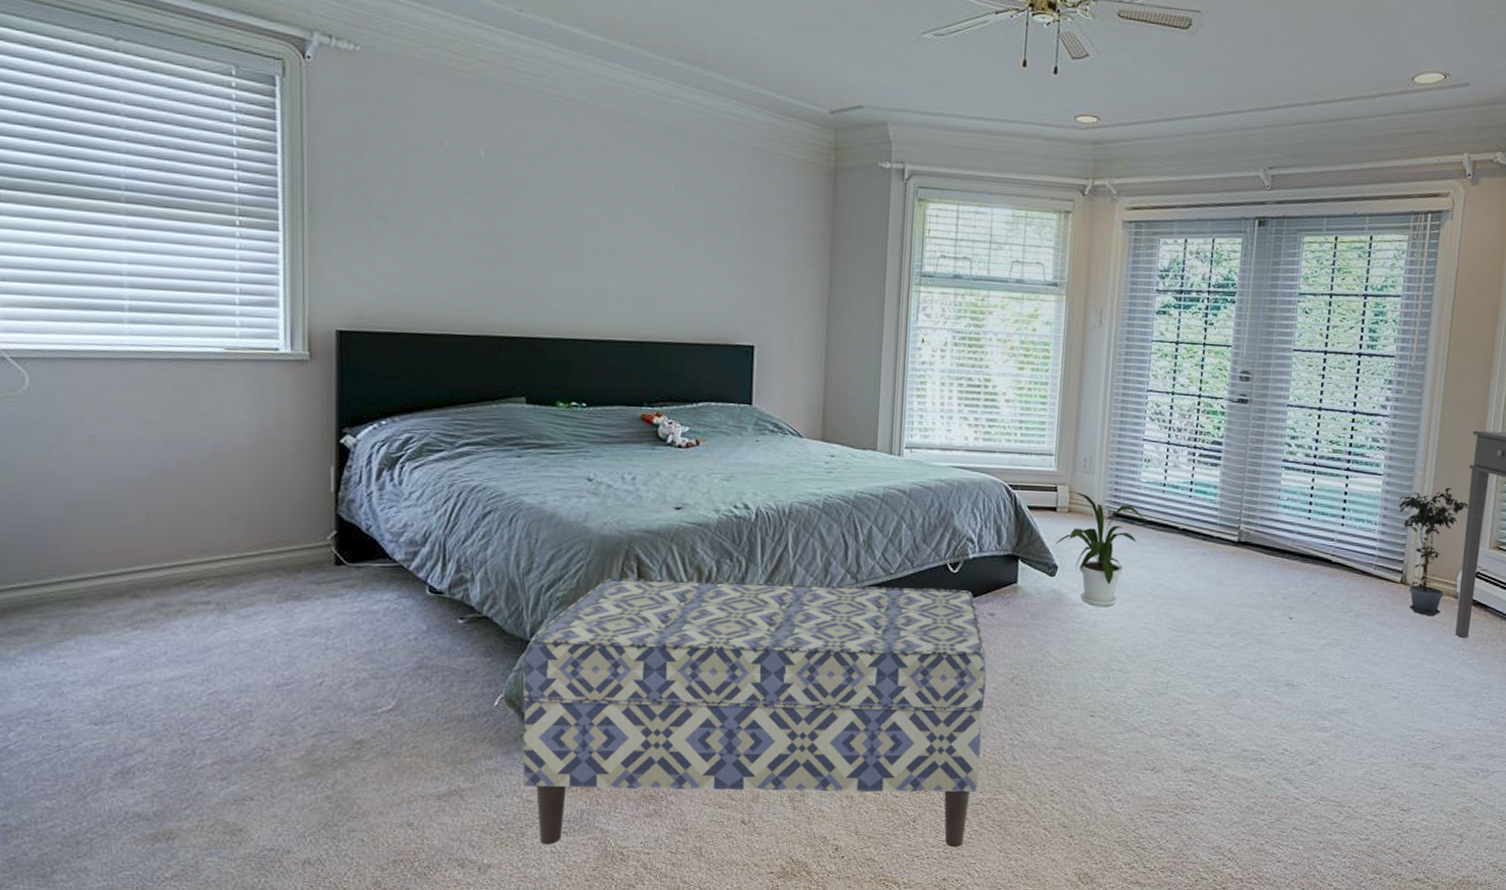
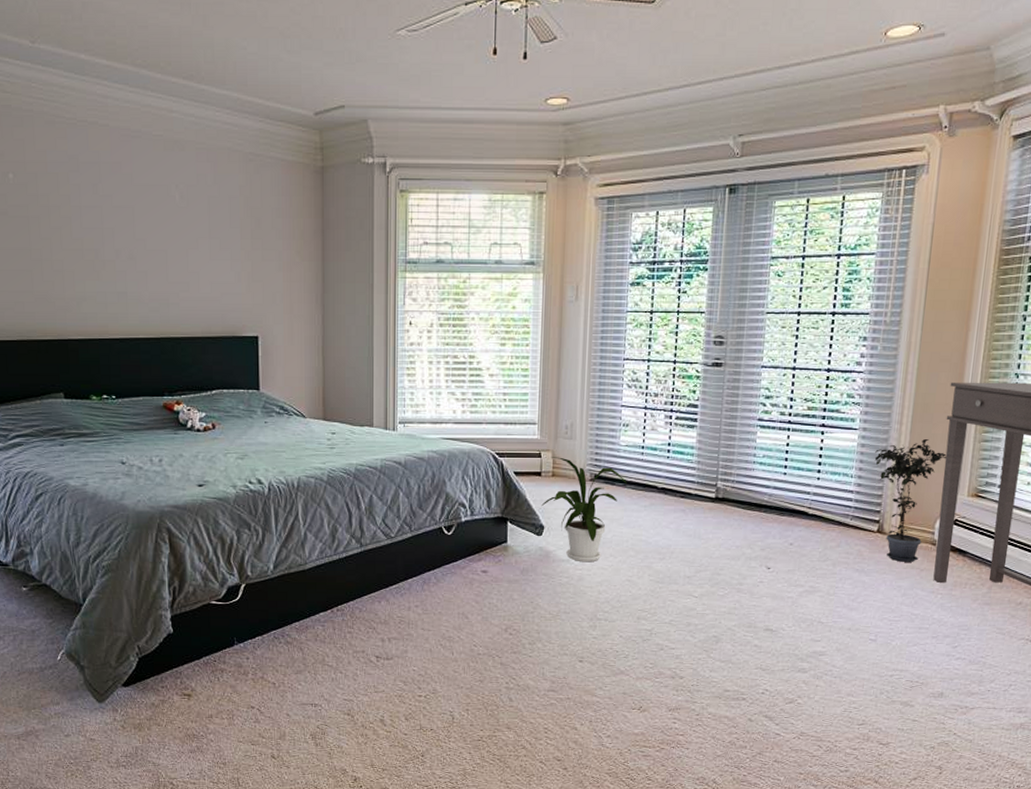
bench: present [522,578,987,848] -> none [79,548,483,779]

